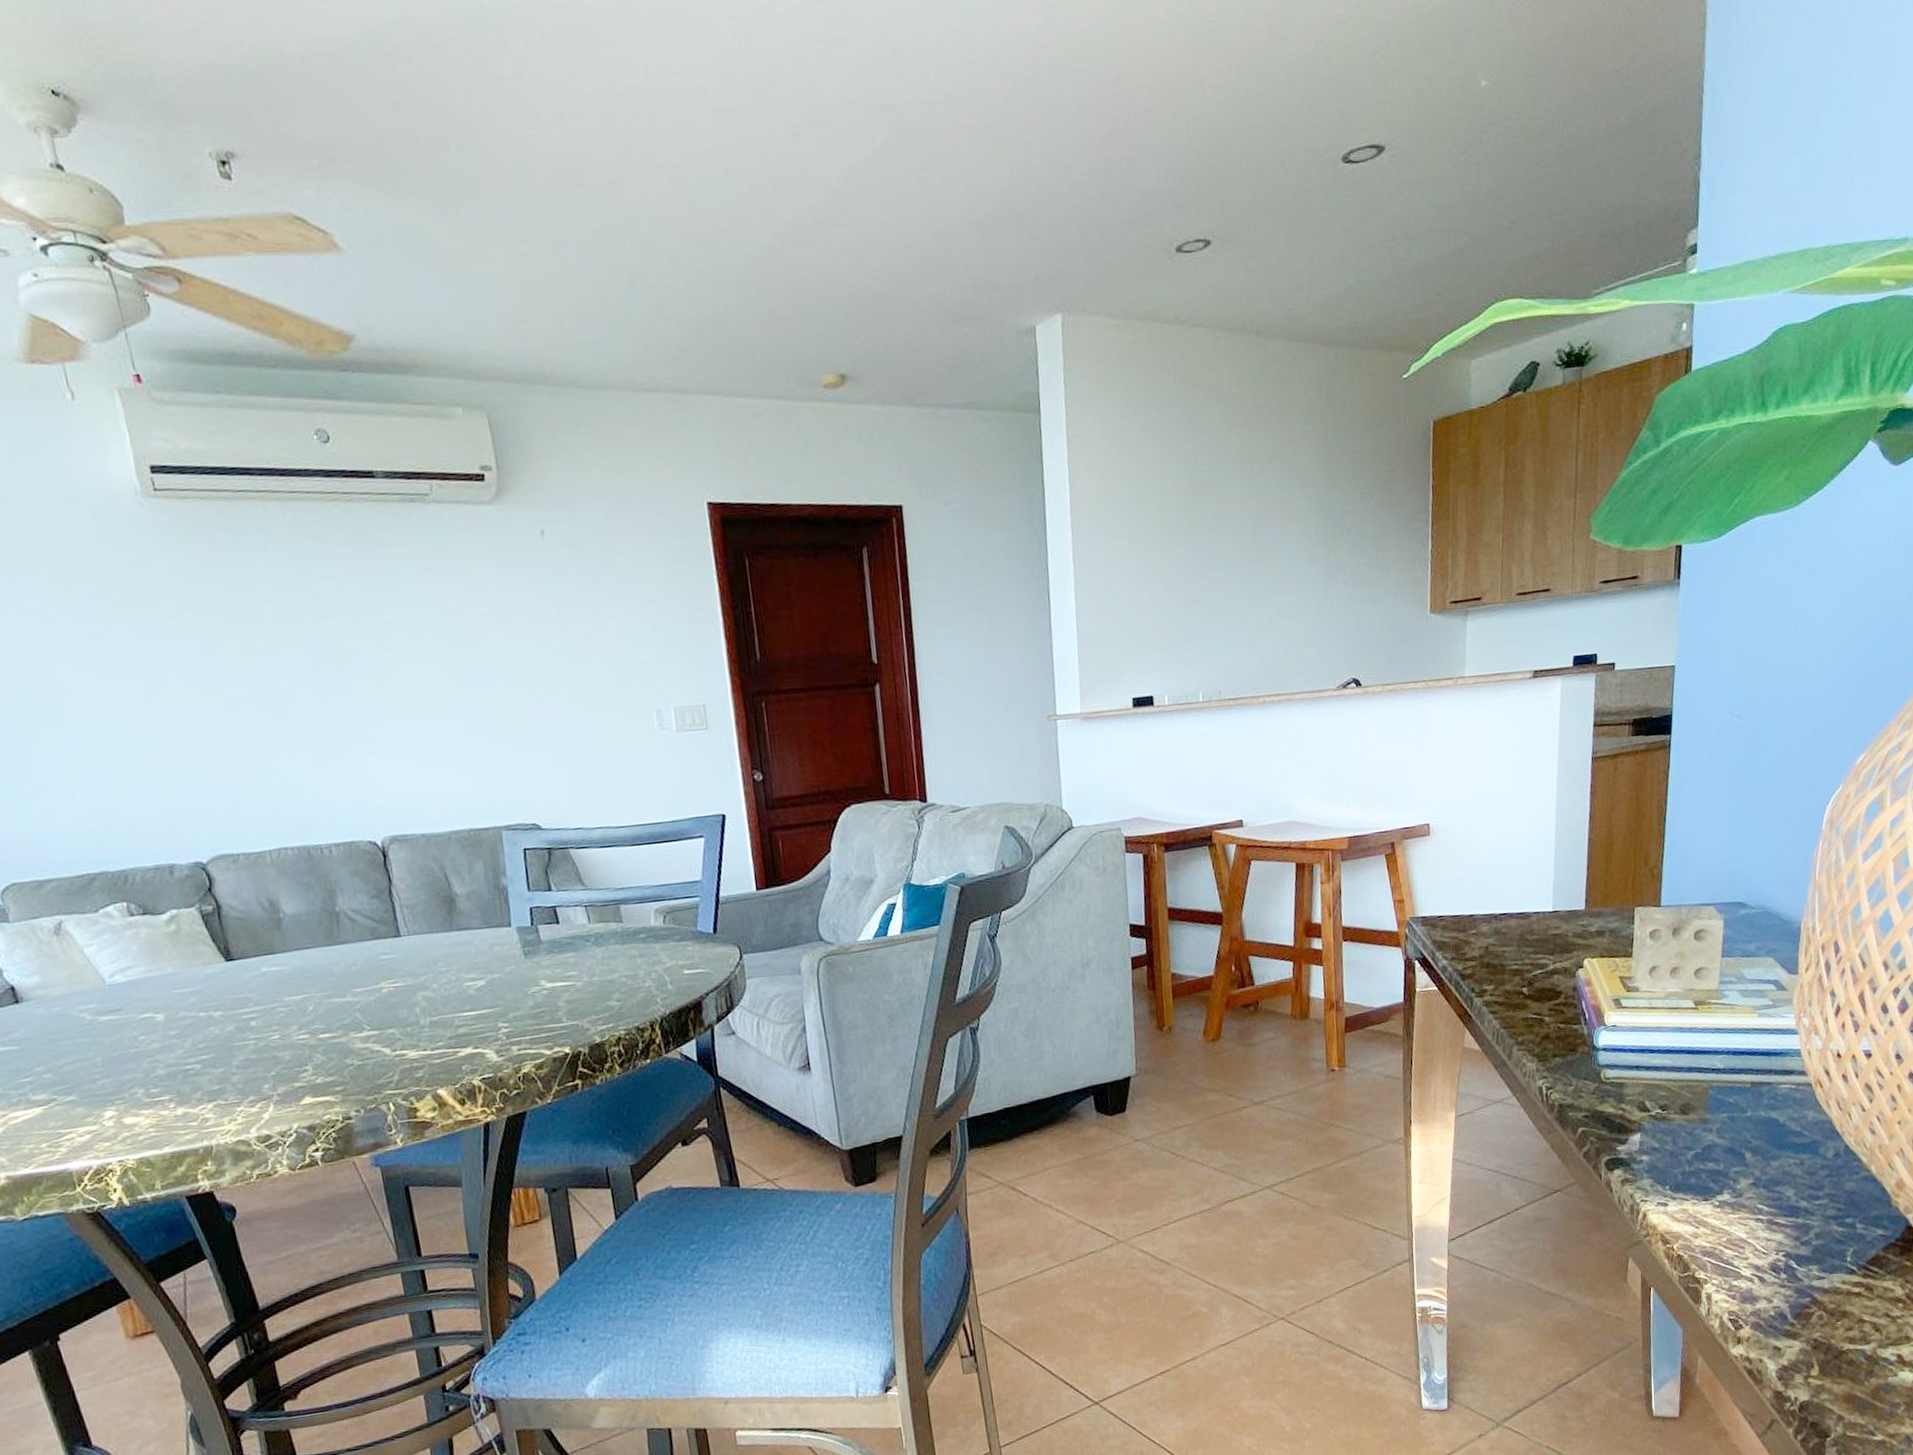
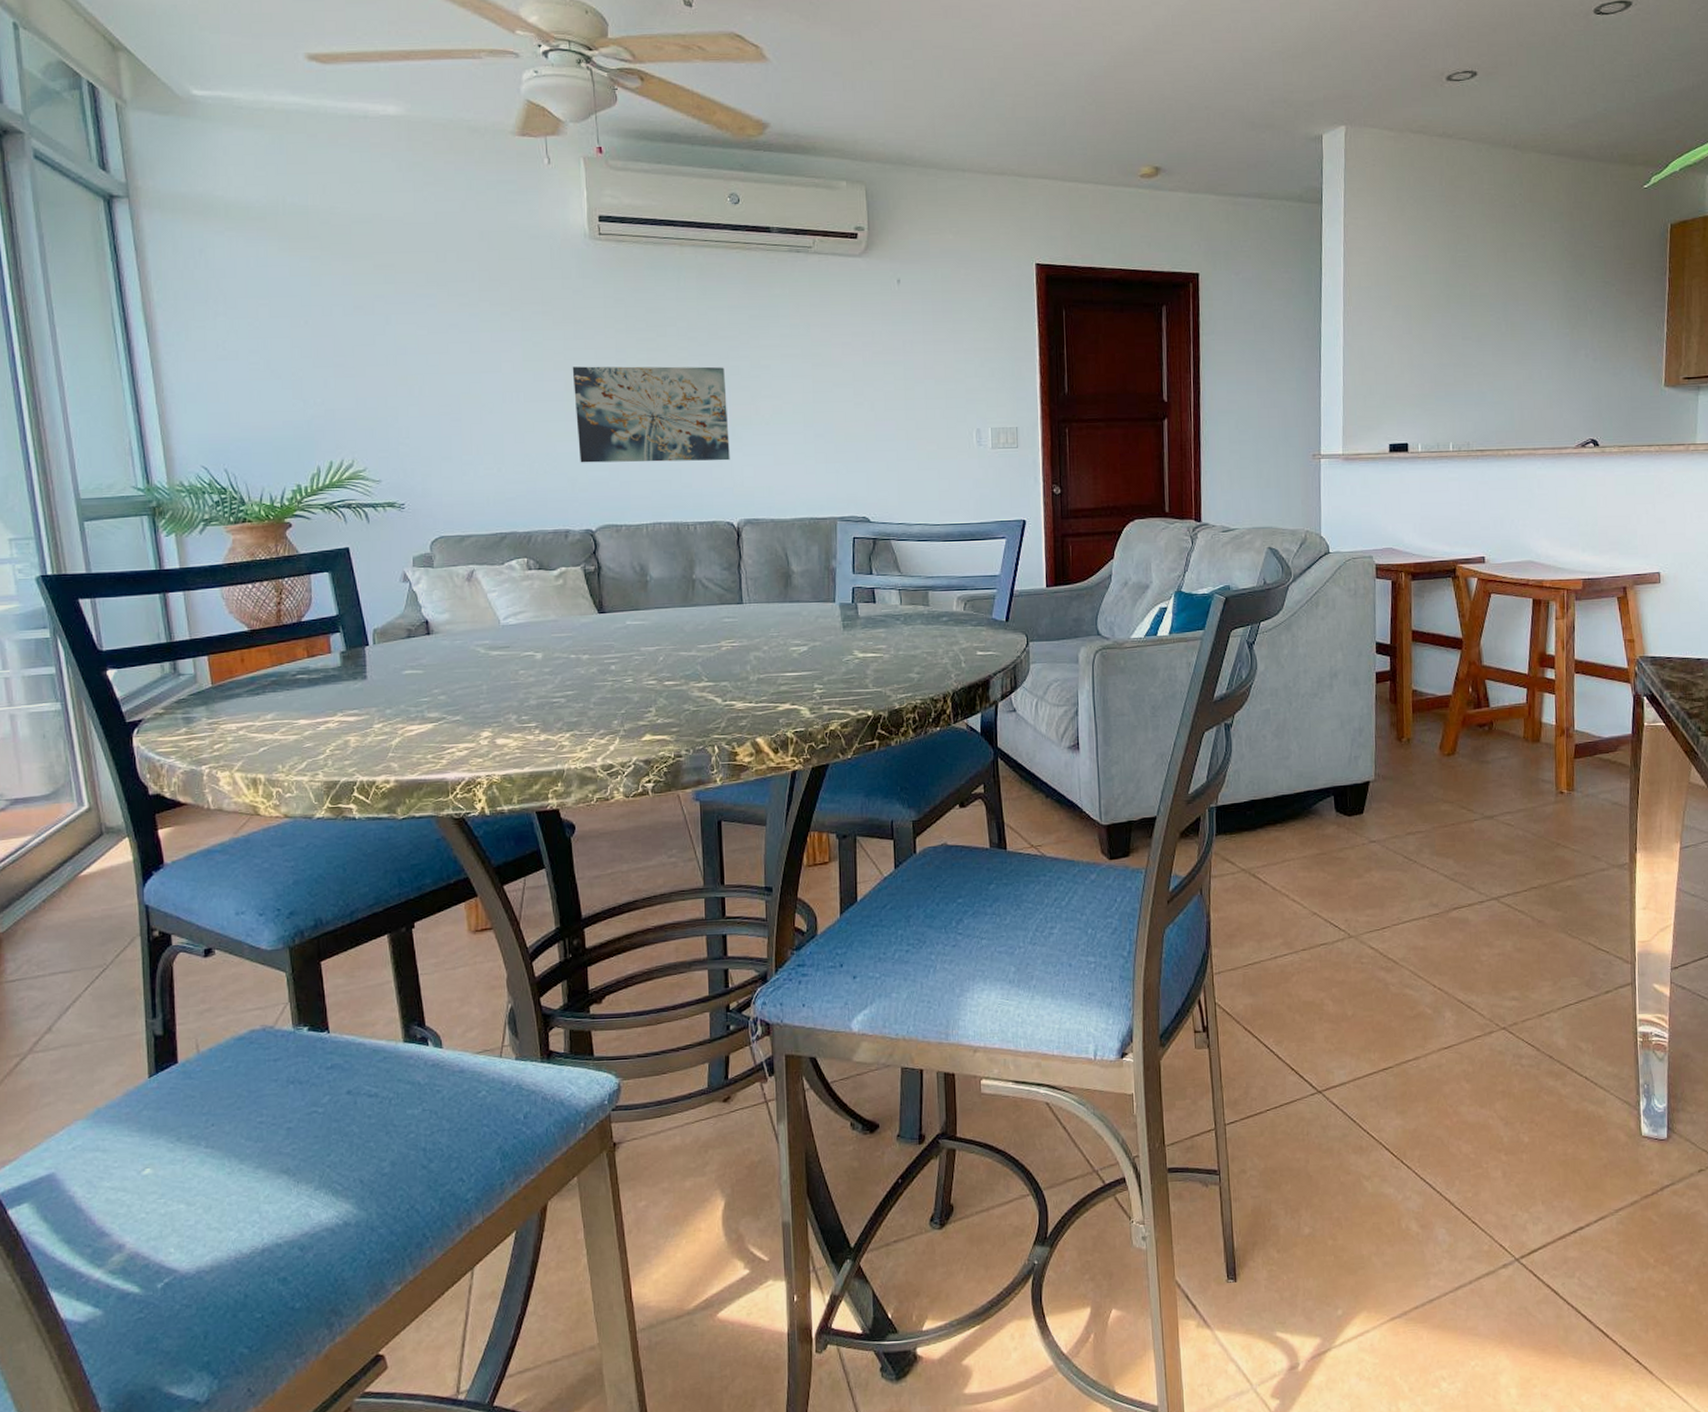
wall art: none [145,652,362,782] -> present [572,366,730,463]

